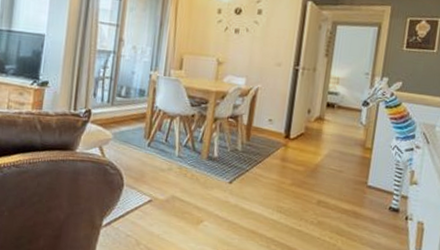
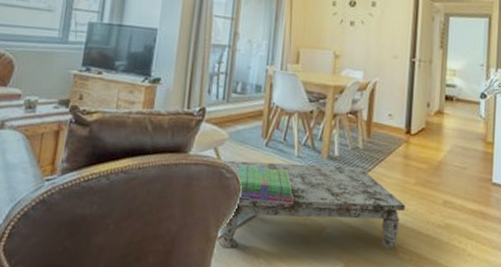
coffee table: none [102,158,280,242] -> present [218,160,405,250]
stack of books: none [120,163,173,200] -> present [237,165,294,205]

